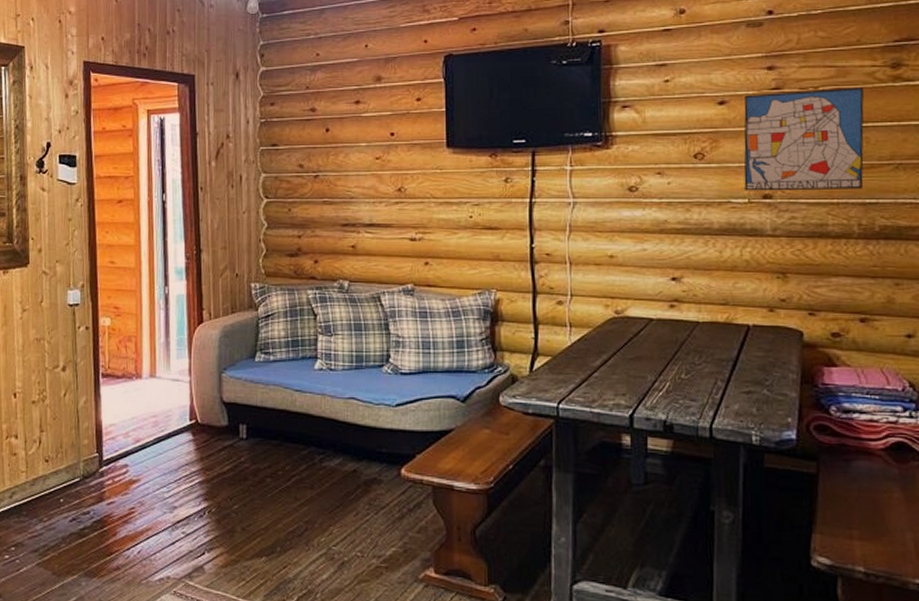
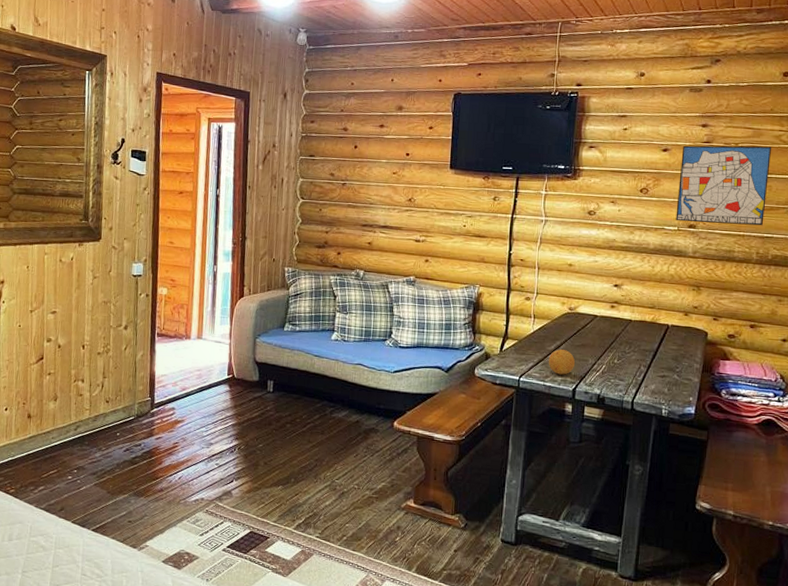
fruit: none [593,365,629,398] -> present [548,349,575,375]

